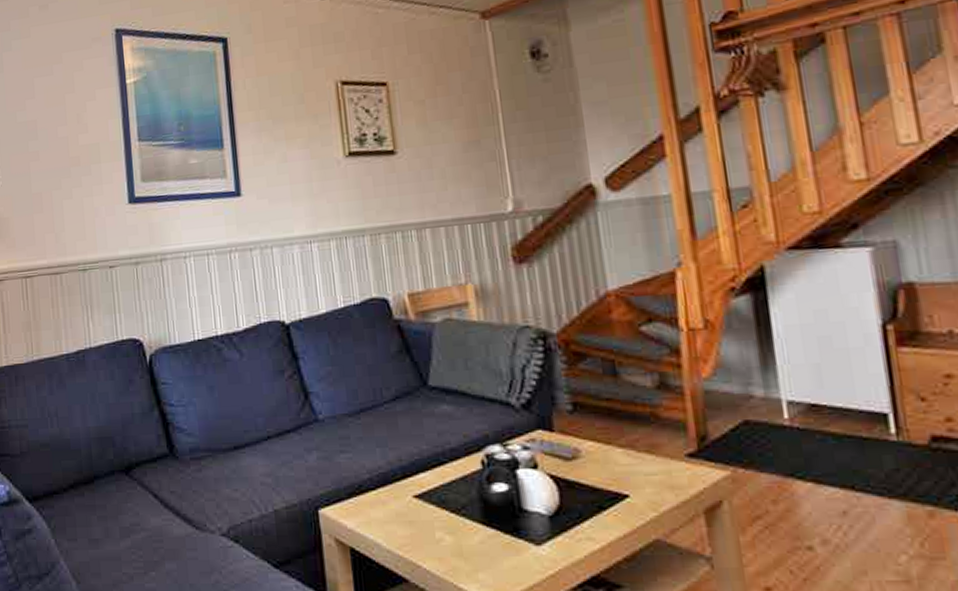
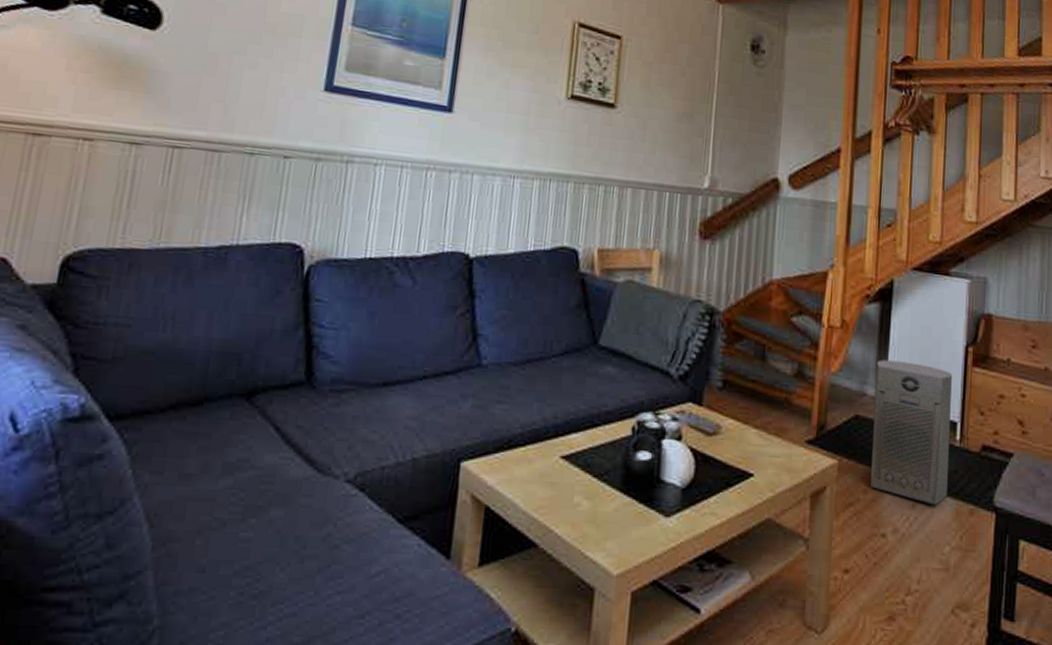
air purifier: none [761,353,890,511] -> present [870,359,952,506]

